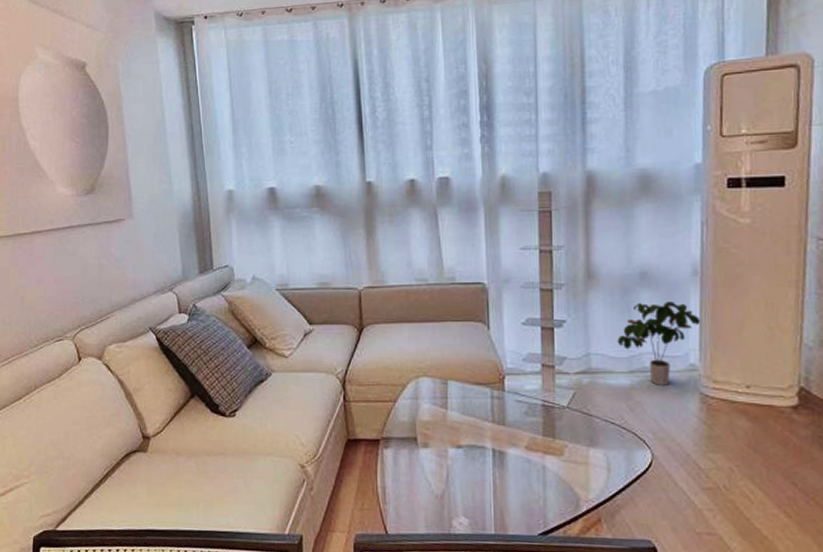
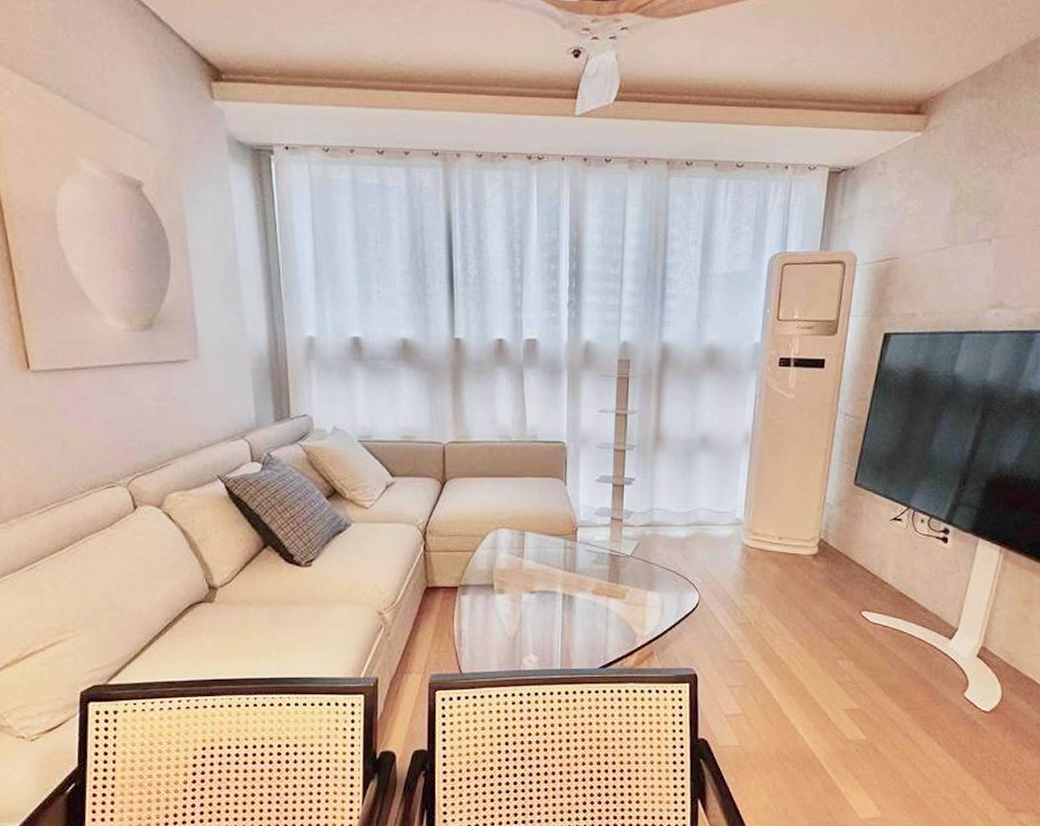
potted plant: present [617,302,700,385] -> none [678,464,747,537]

